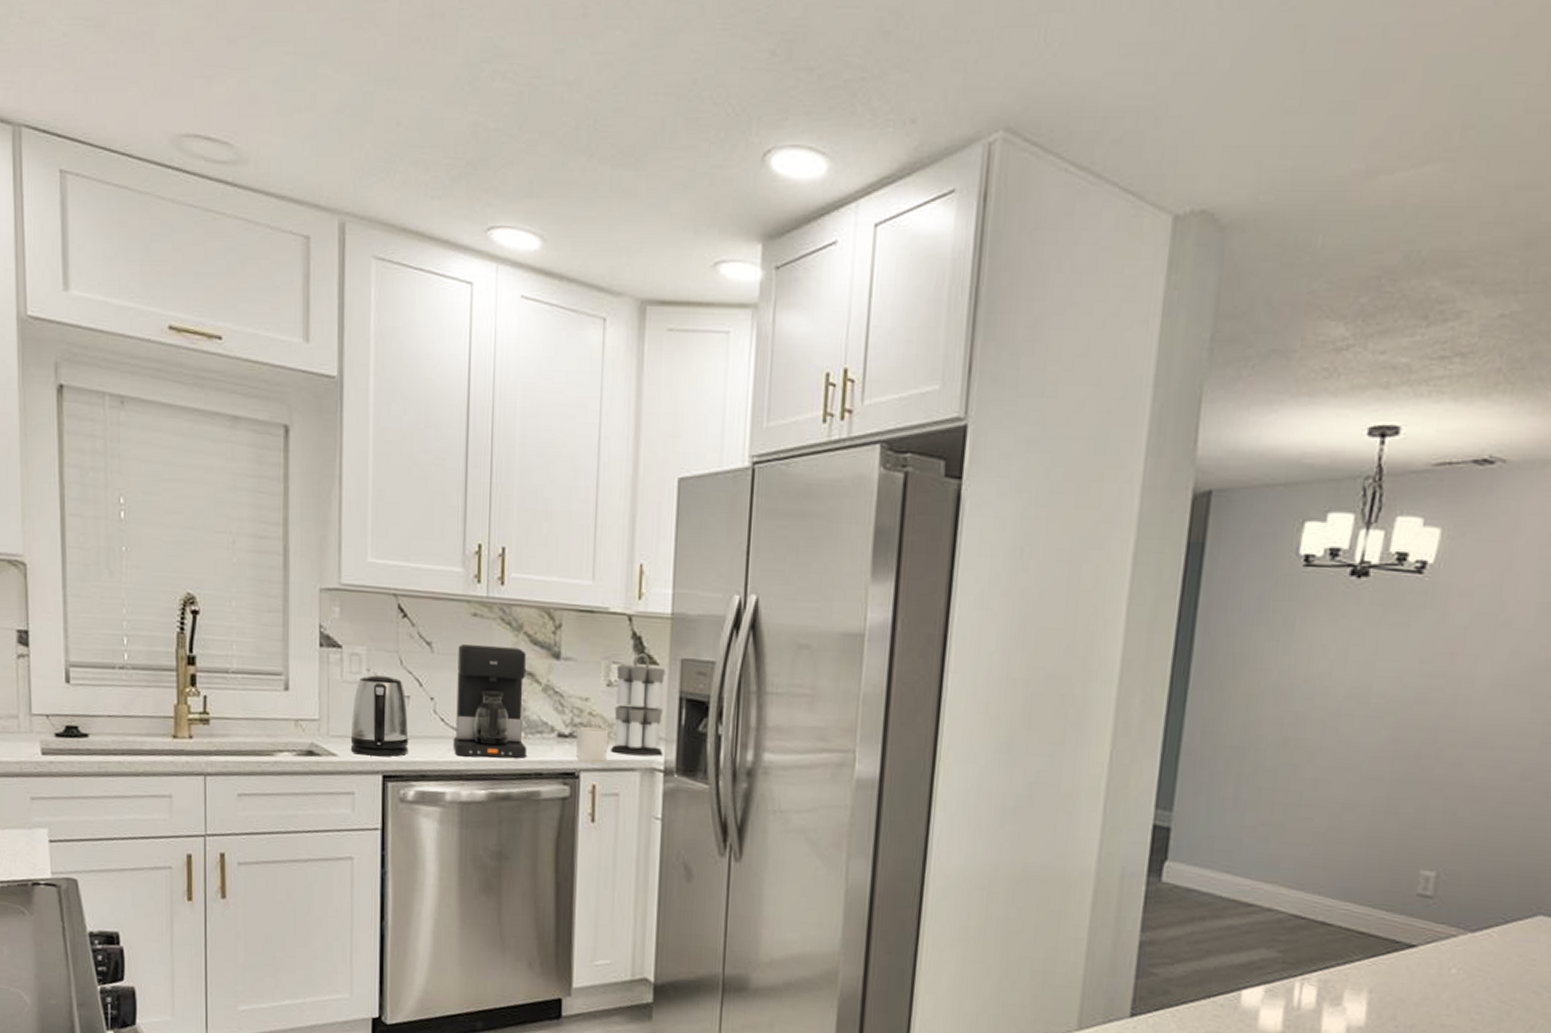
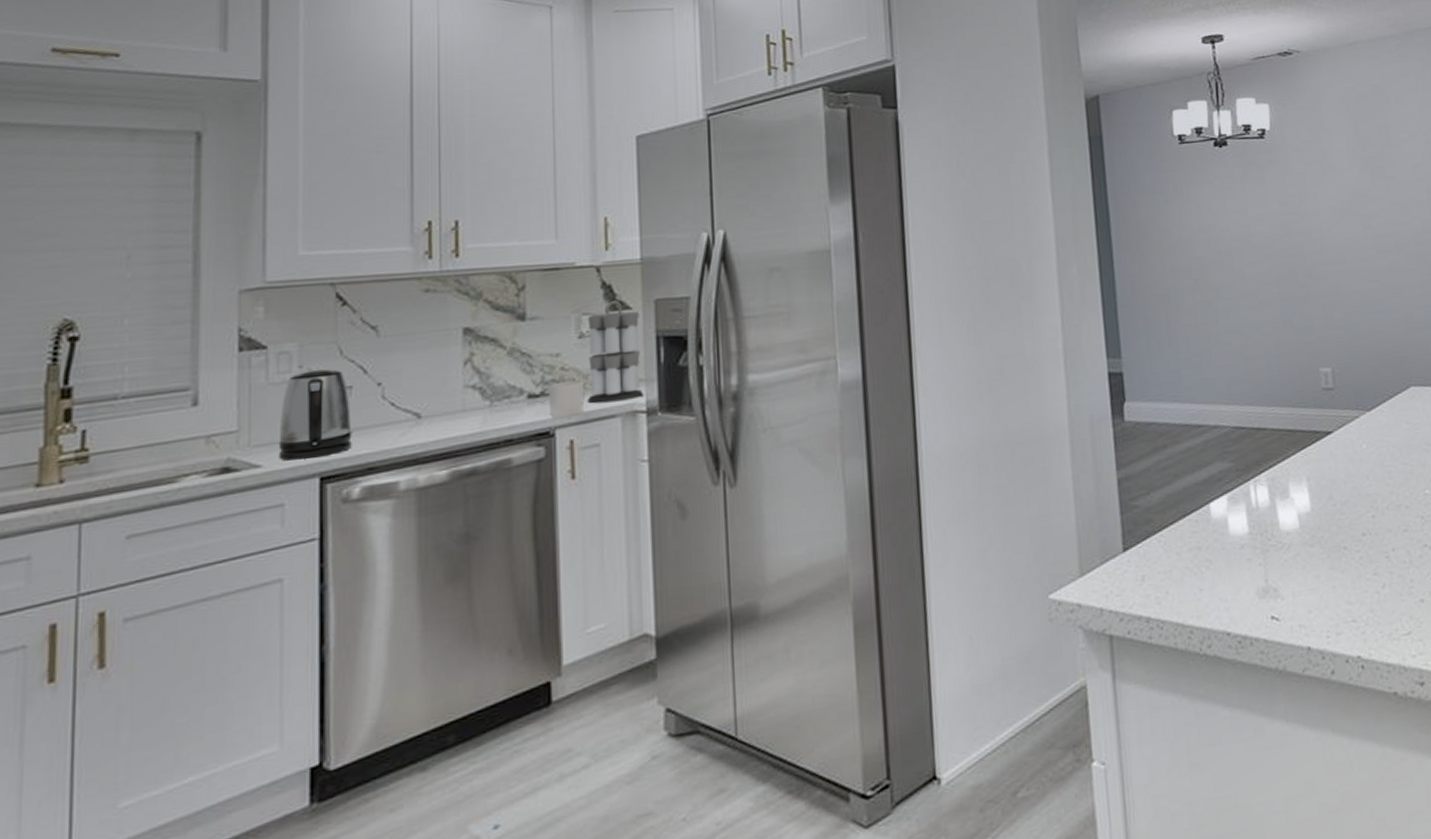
coffee maker: present [453,644,527,760] -> none [406,316,493,440]

